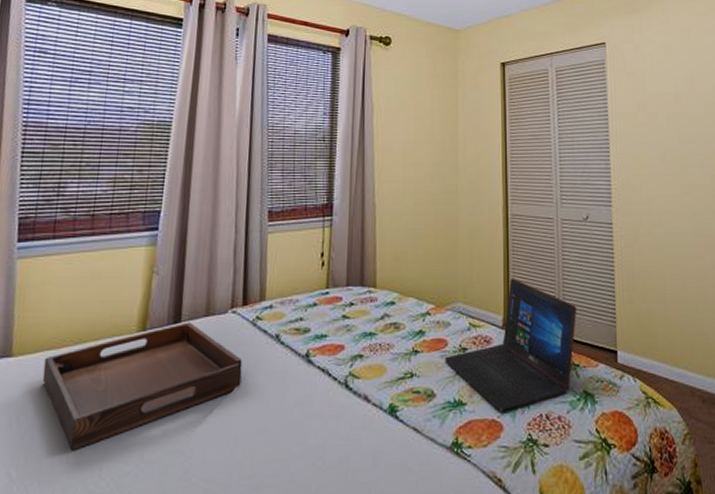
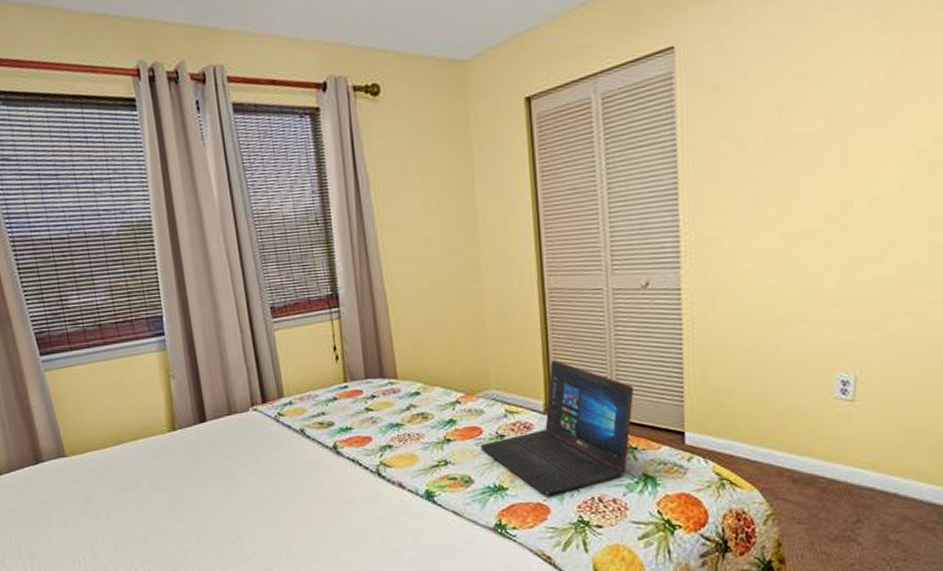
serving tray: present [42,322,243,450] -> none [94,420,275,531]

